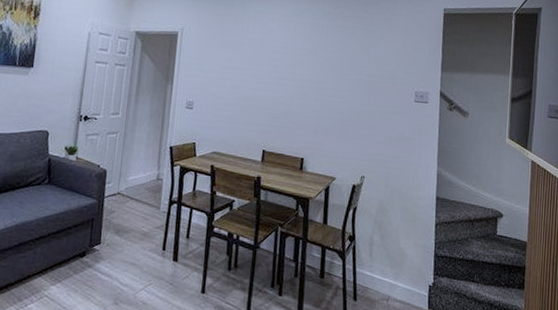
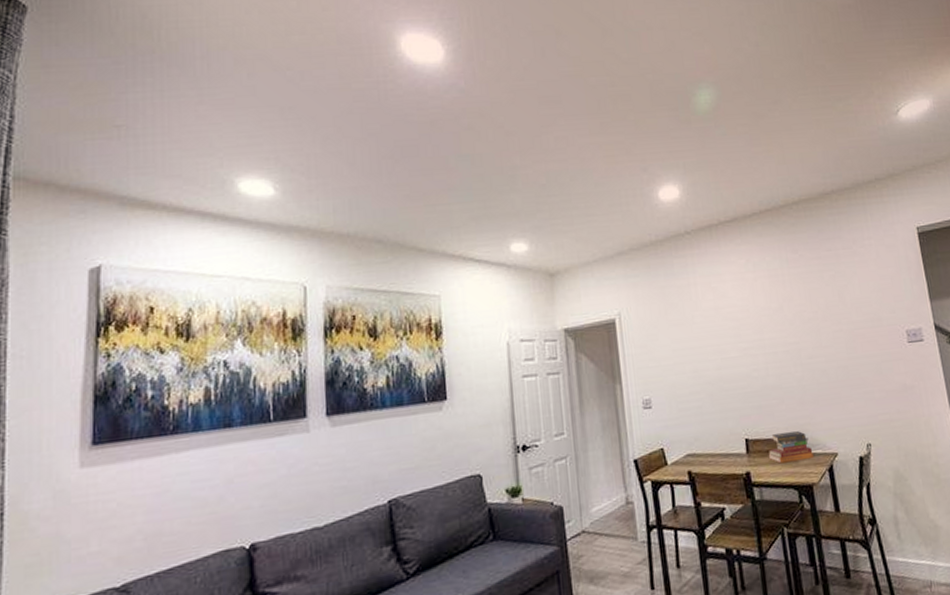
books: none [278,151,316,178] -> present [768,431,814,464]

